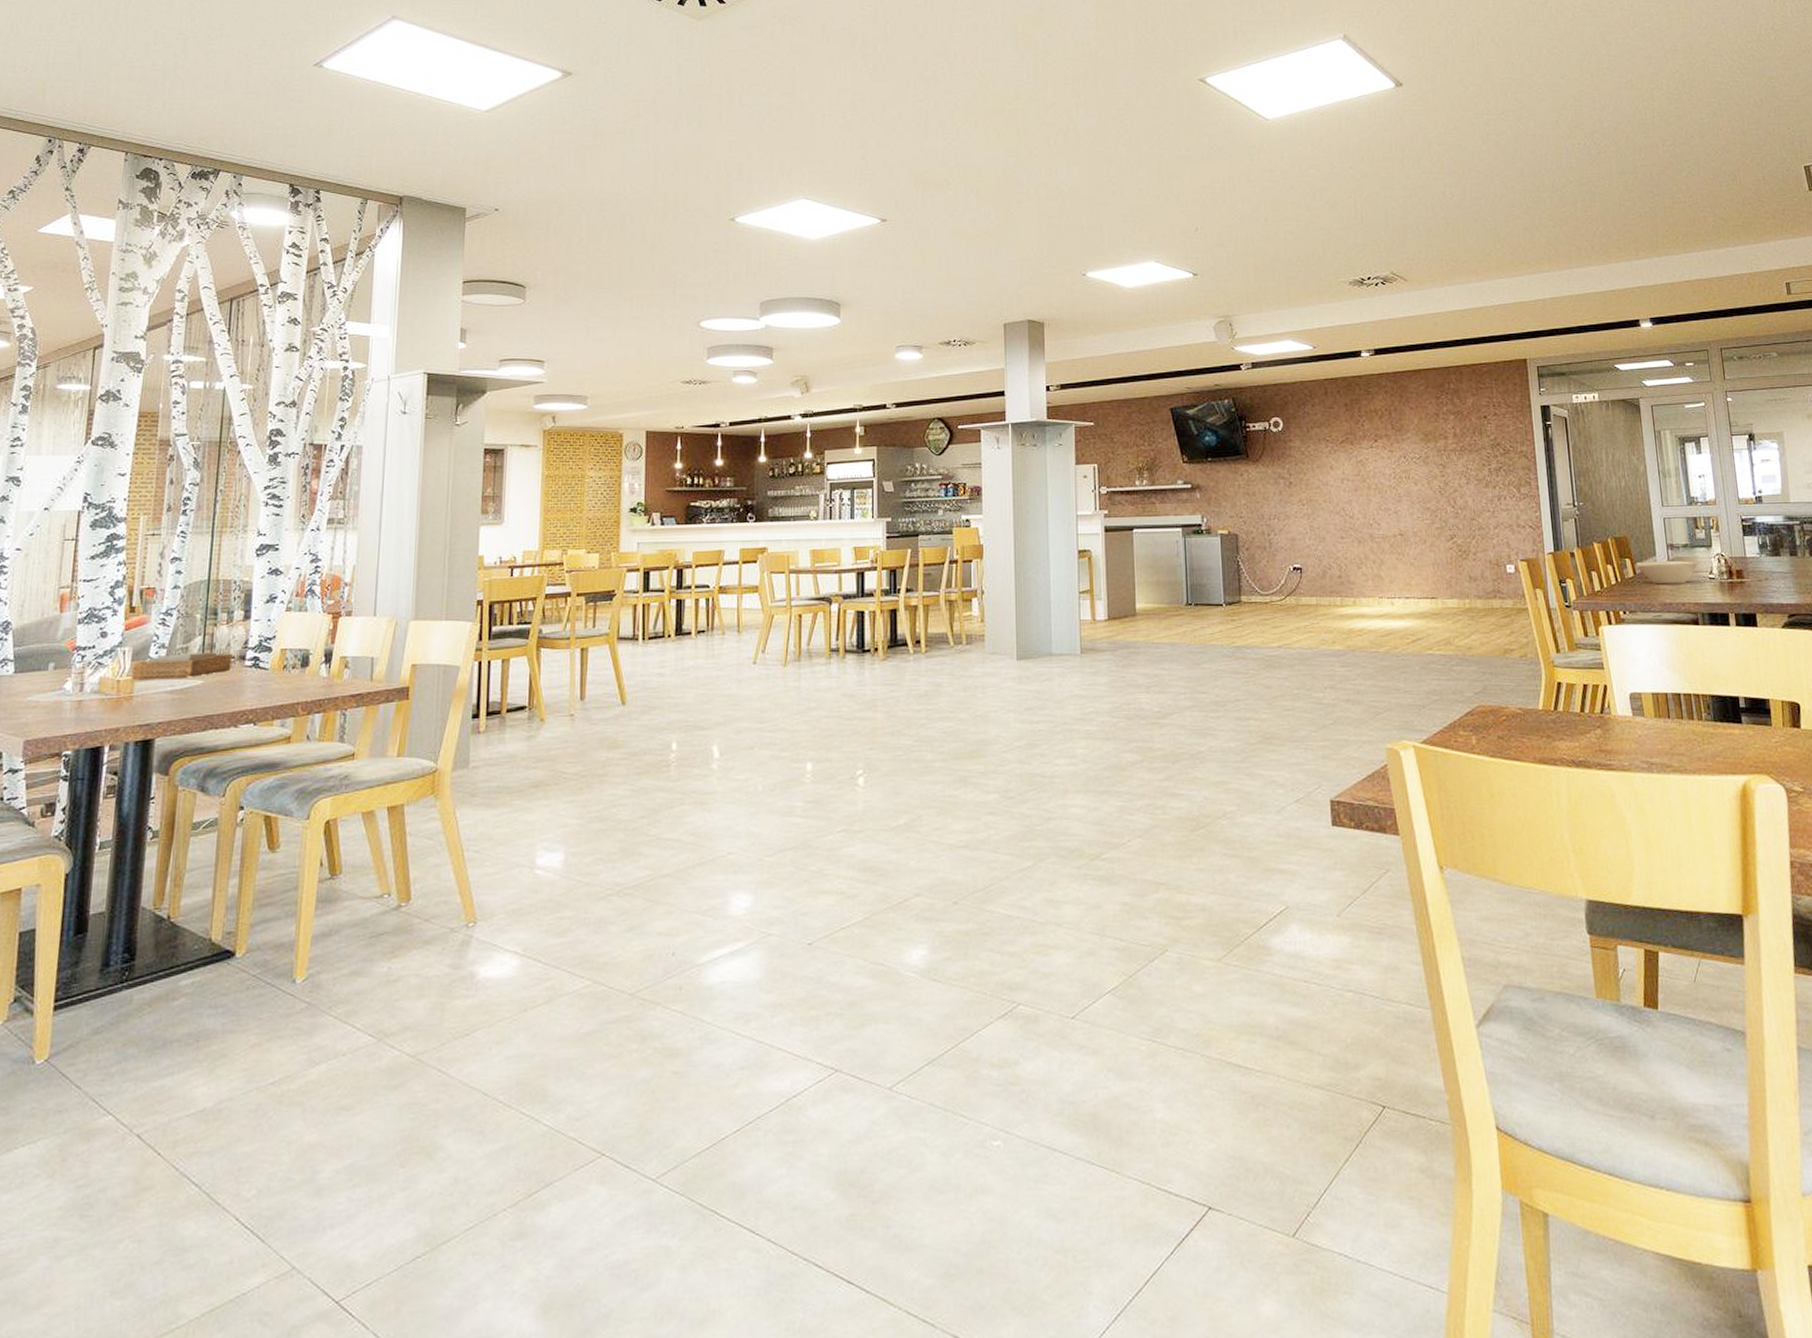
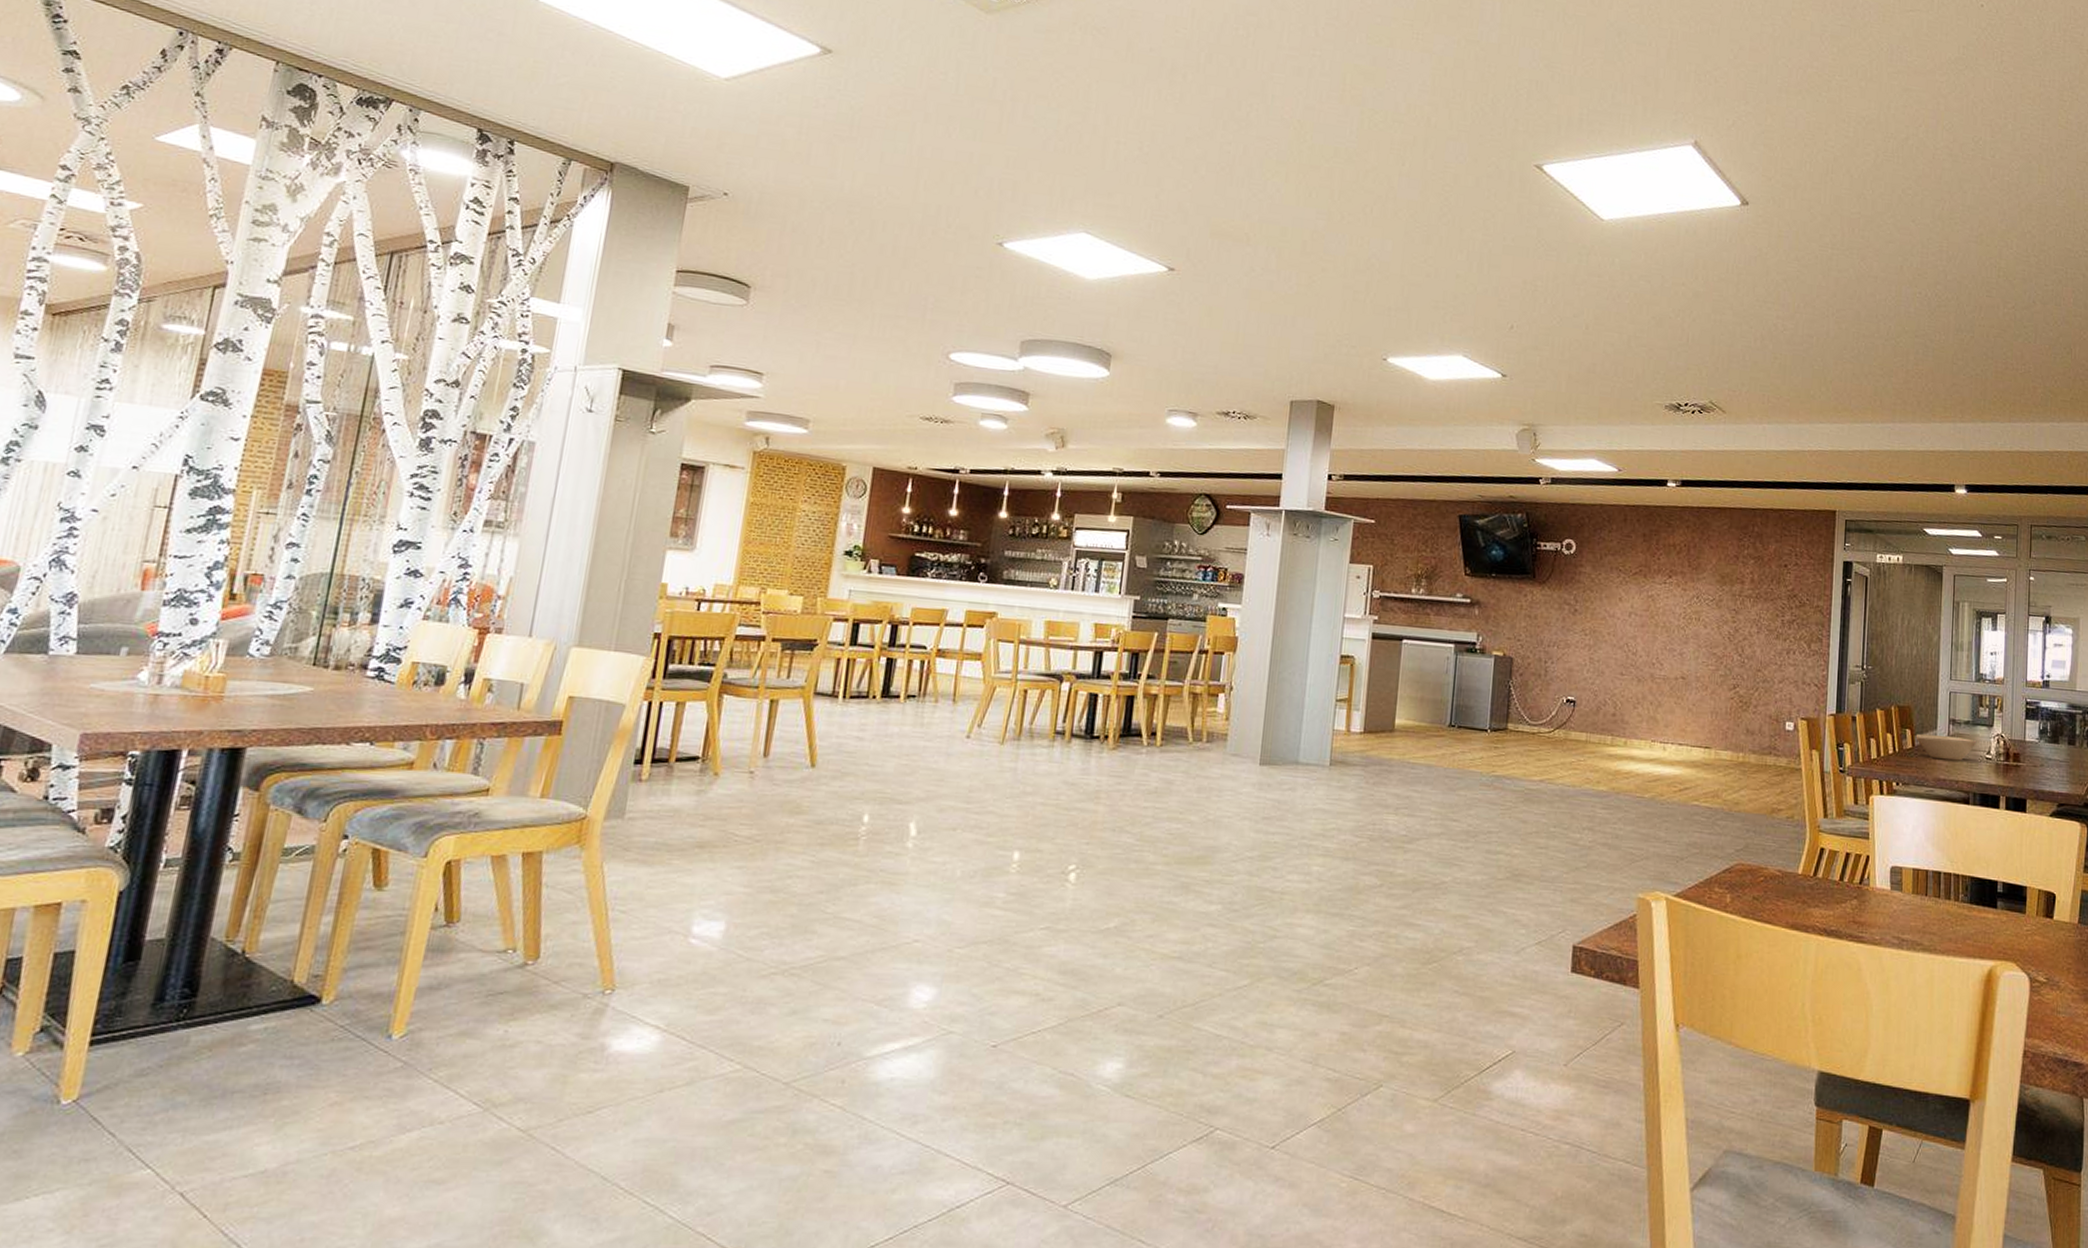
napkin holder: present [132,652,232,681] -> none [224,653,352,684]

